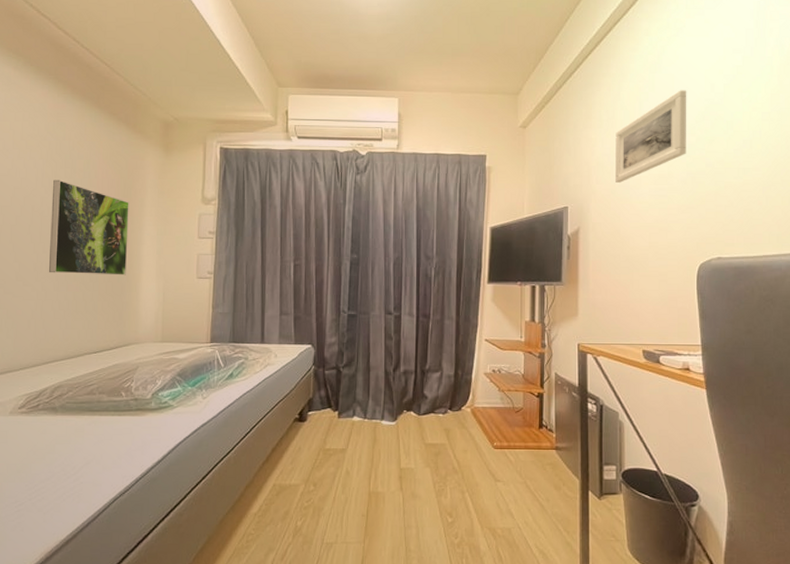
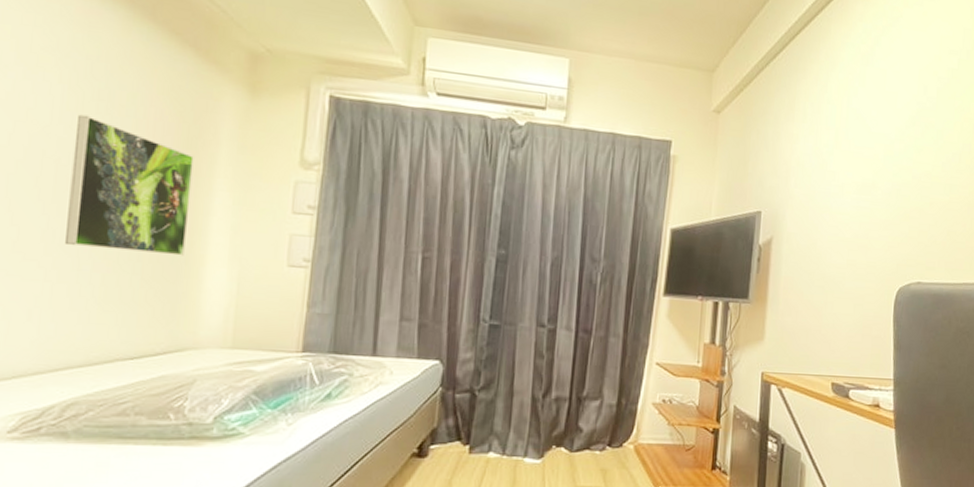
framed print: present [615,90,687,183] -> none [816,88,899,189]

